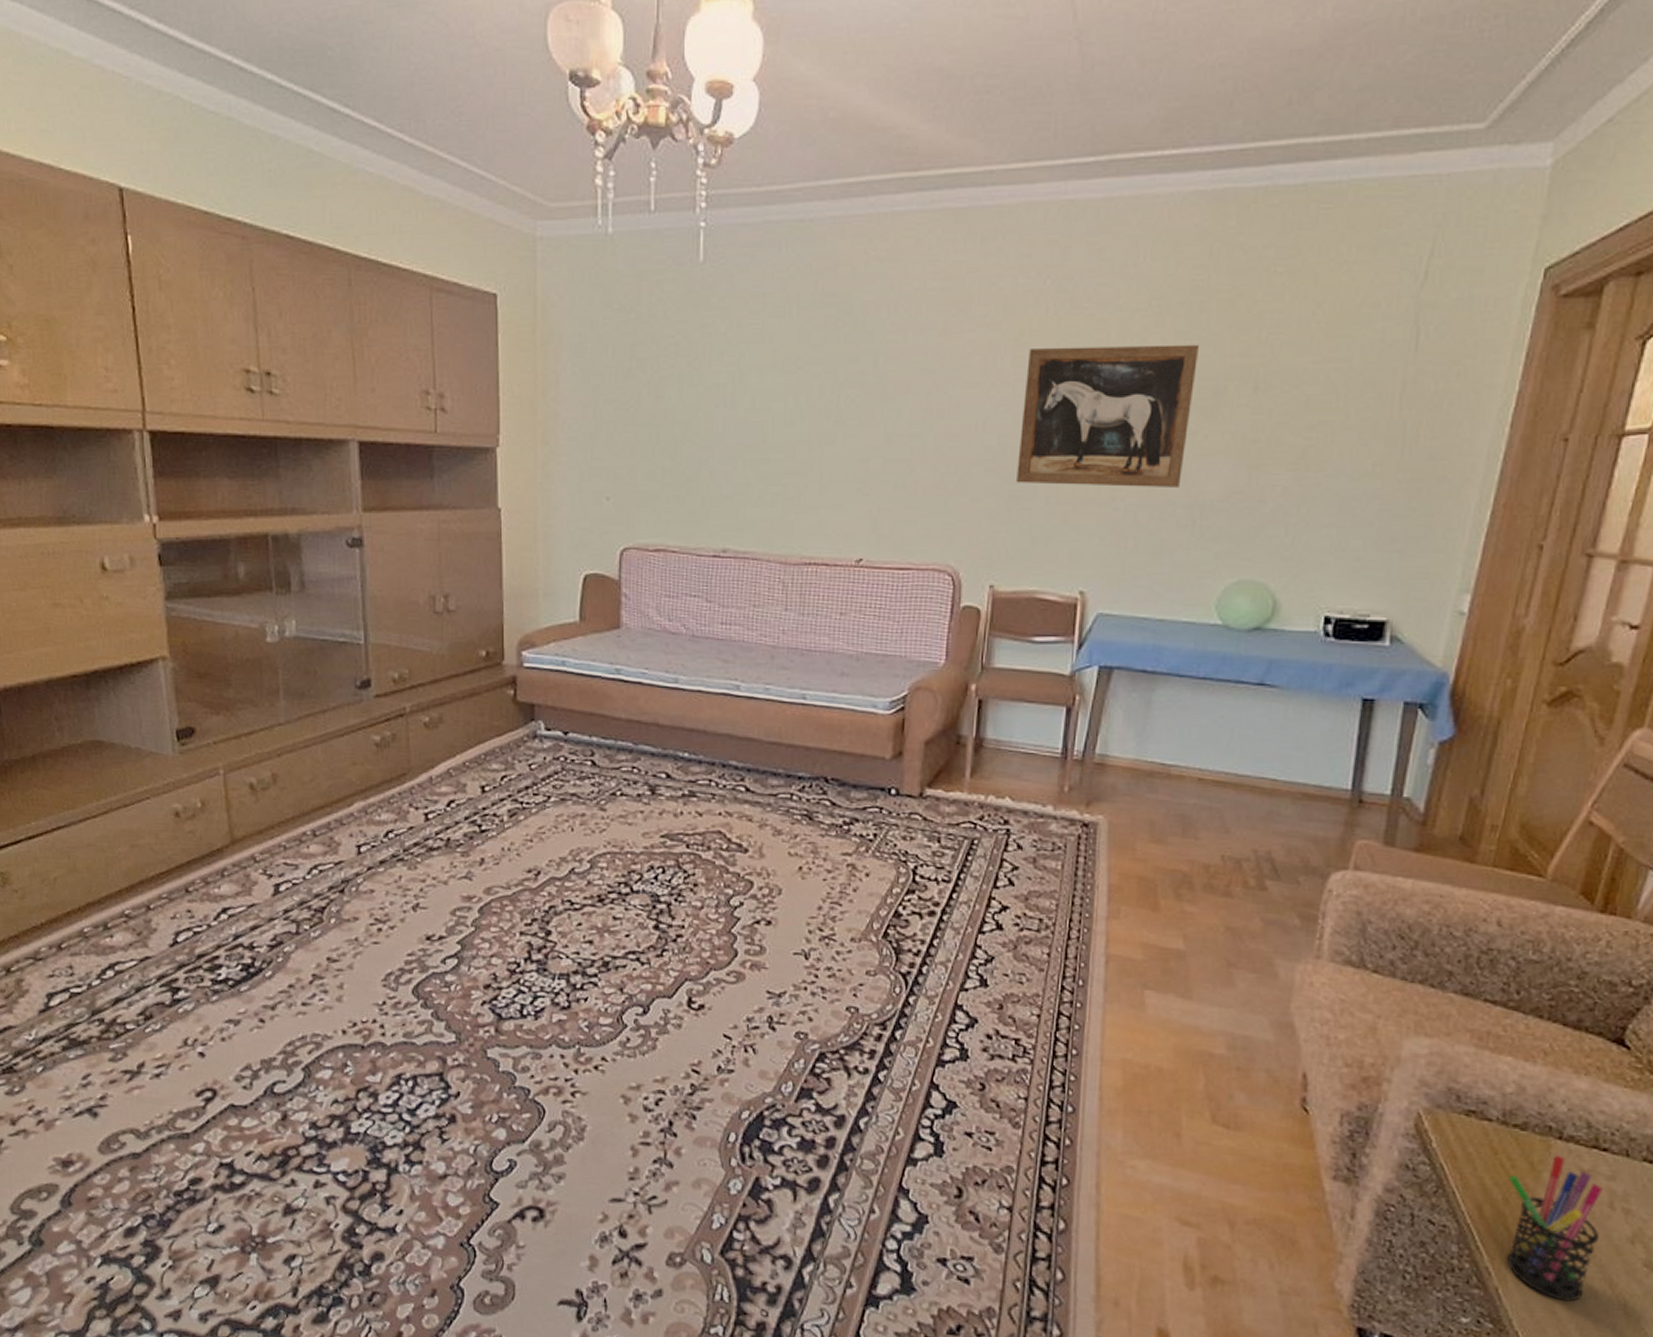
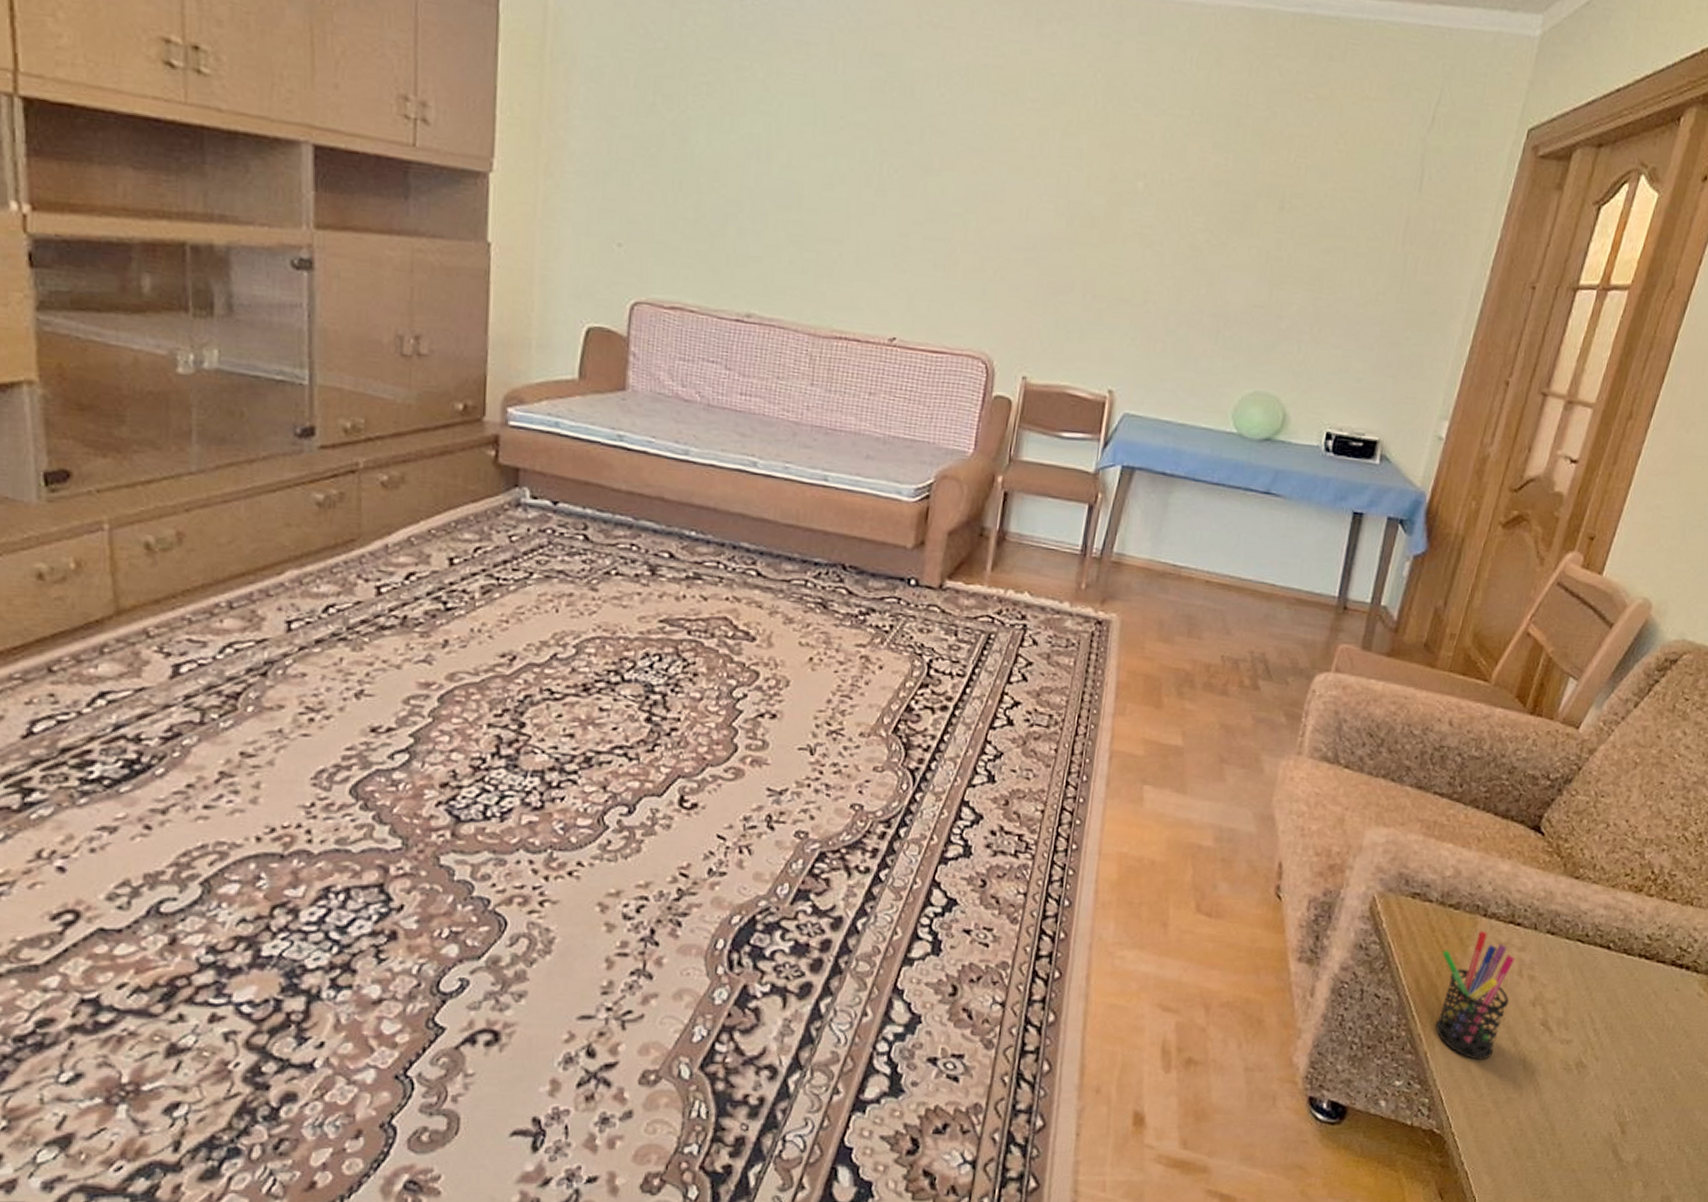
wall art: present [1016,344,1200,487] -> none [1055,140,1235,296]

